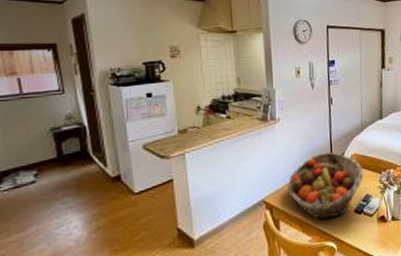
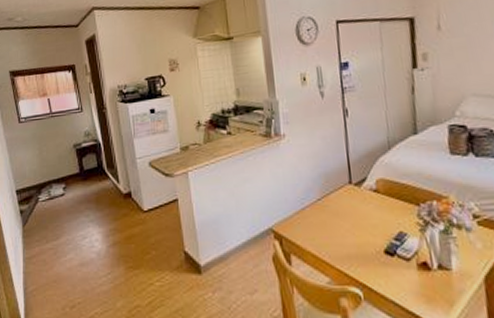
fruit basket: present [287,152,364,220] -> none [297,175,395,259]

